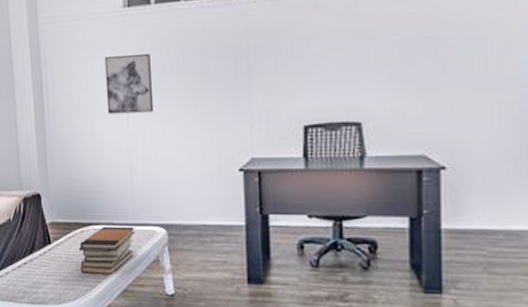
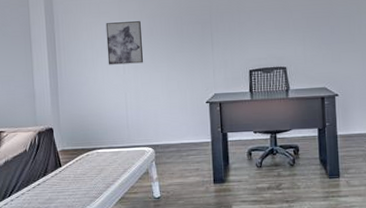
book stack: present [78,226,136,274] -> none [84,148,130,188]

